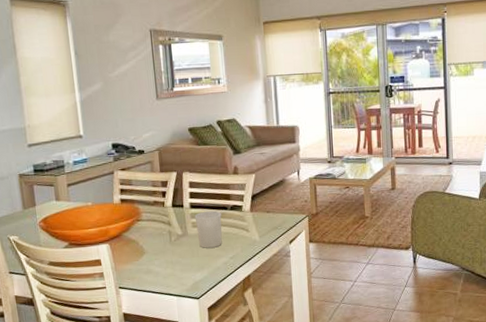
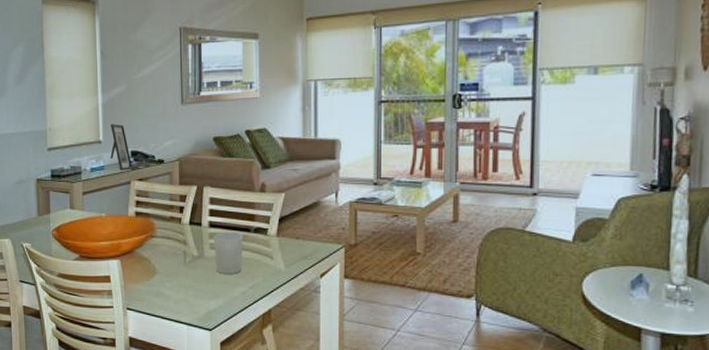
picture frame: none [90,119,115,162] -> present [110,123,133,171]

